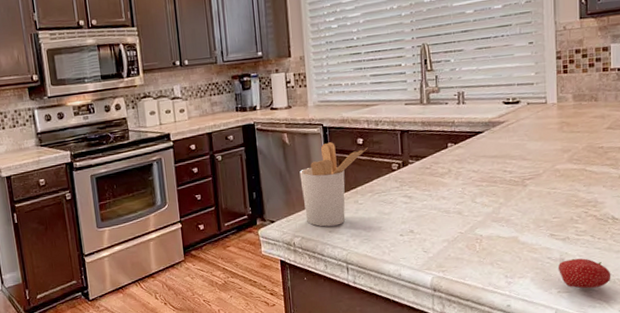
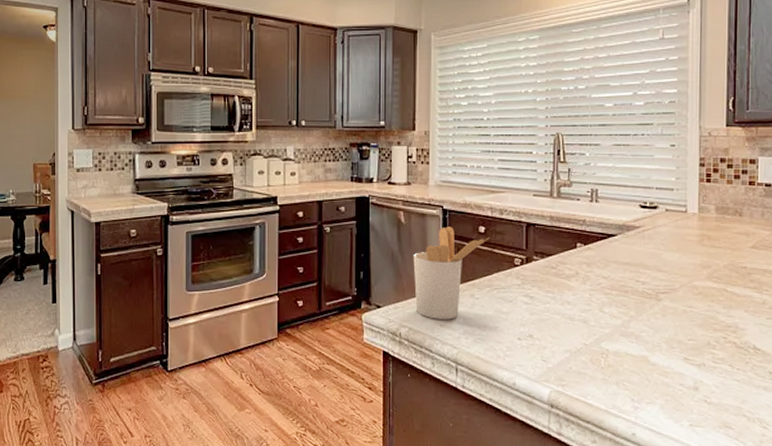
fruit: present [558,258,611,289] -> none [691,388,750,426]

